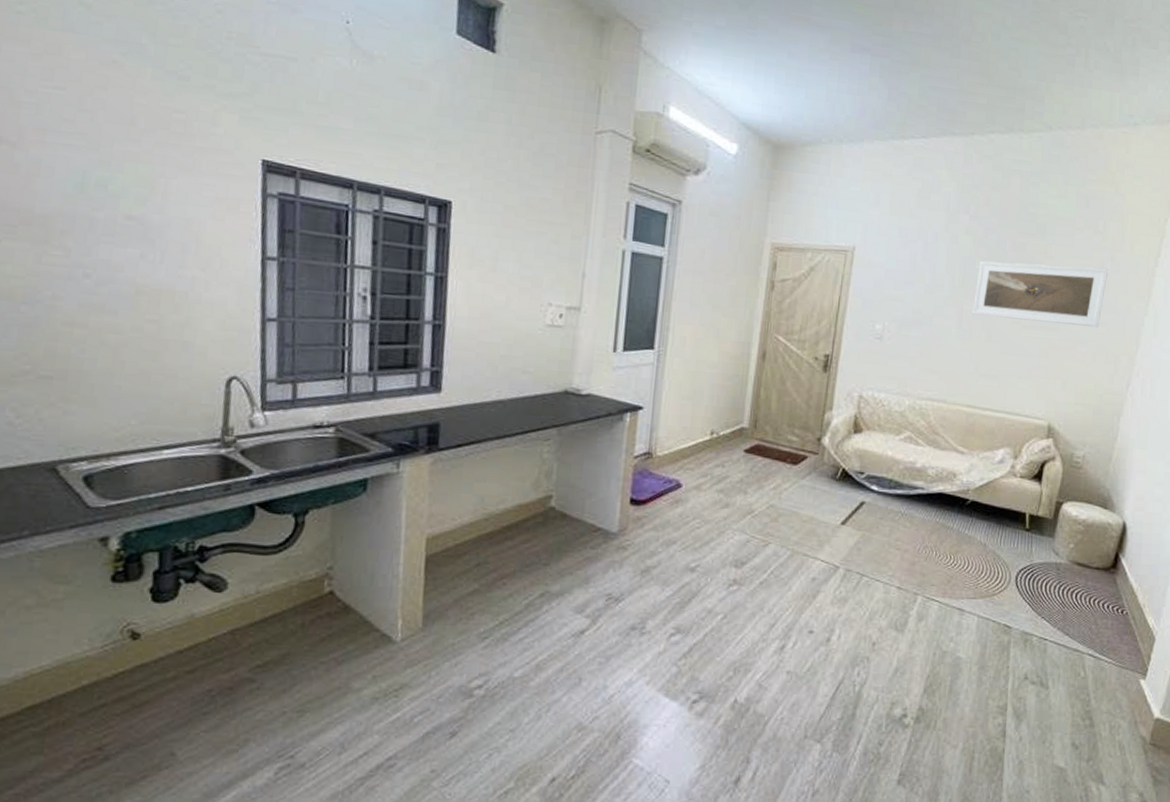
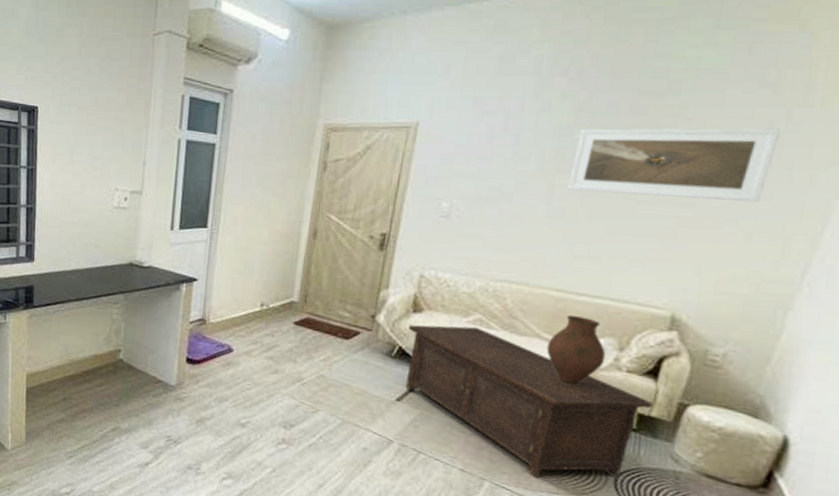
cabinet: none [849,444,1039,586] -> present [405,324,653,479]
vase: none [962,429,1005,494] -> present [546,315,606,386]

